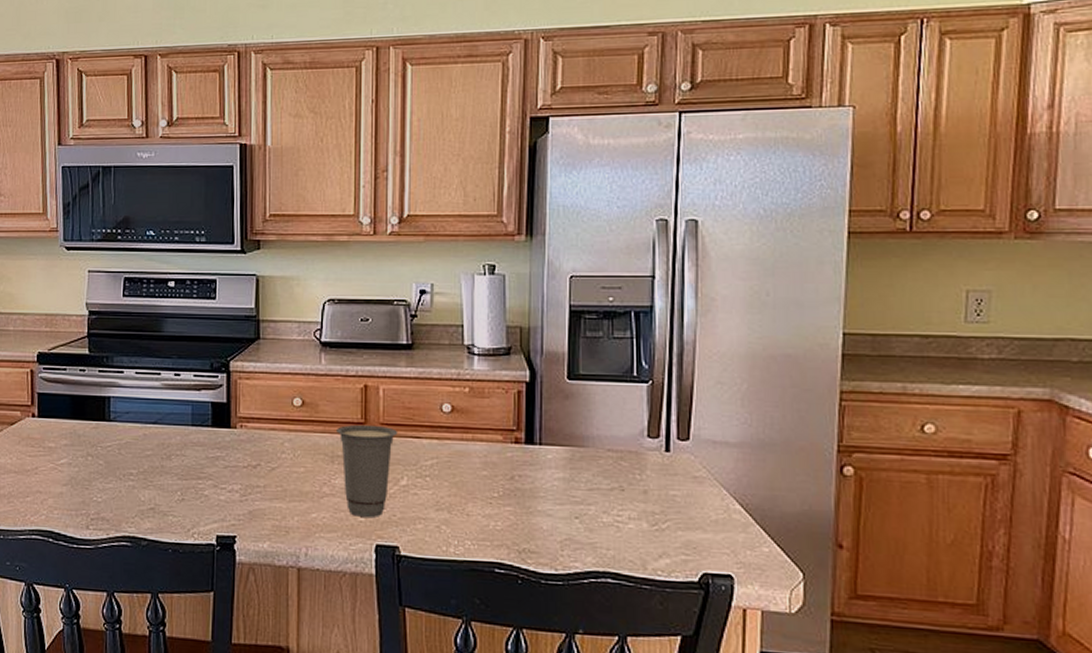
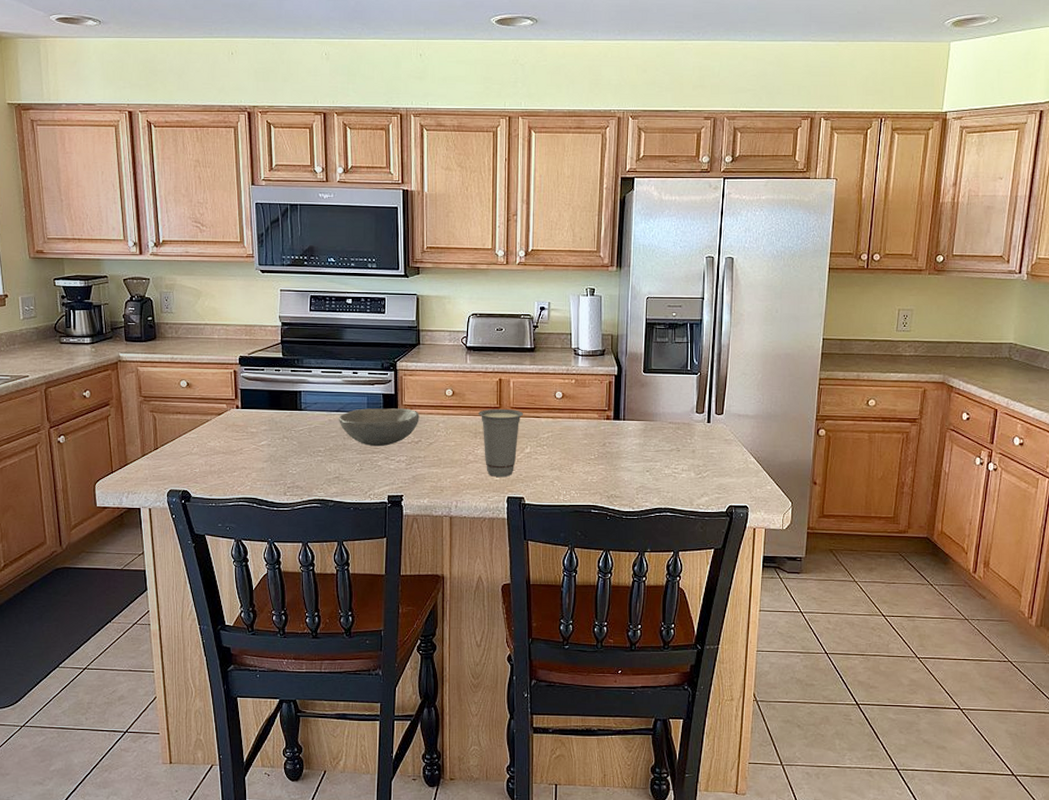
bowl: none [154,420,259,471] -> present [338,408,420,447]

